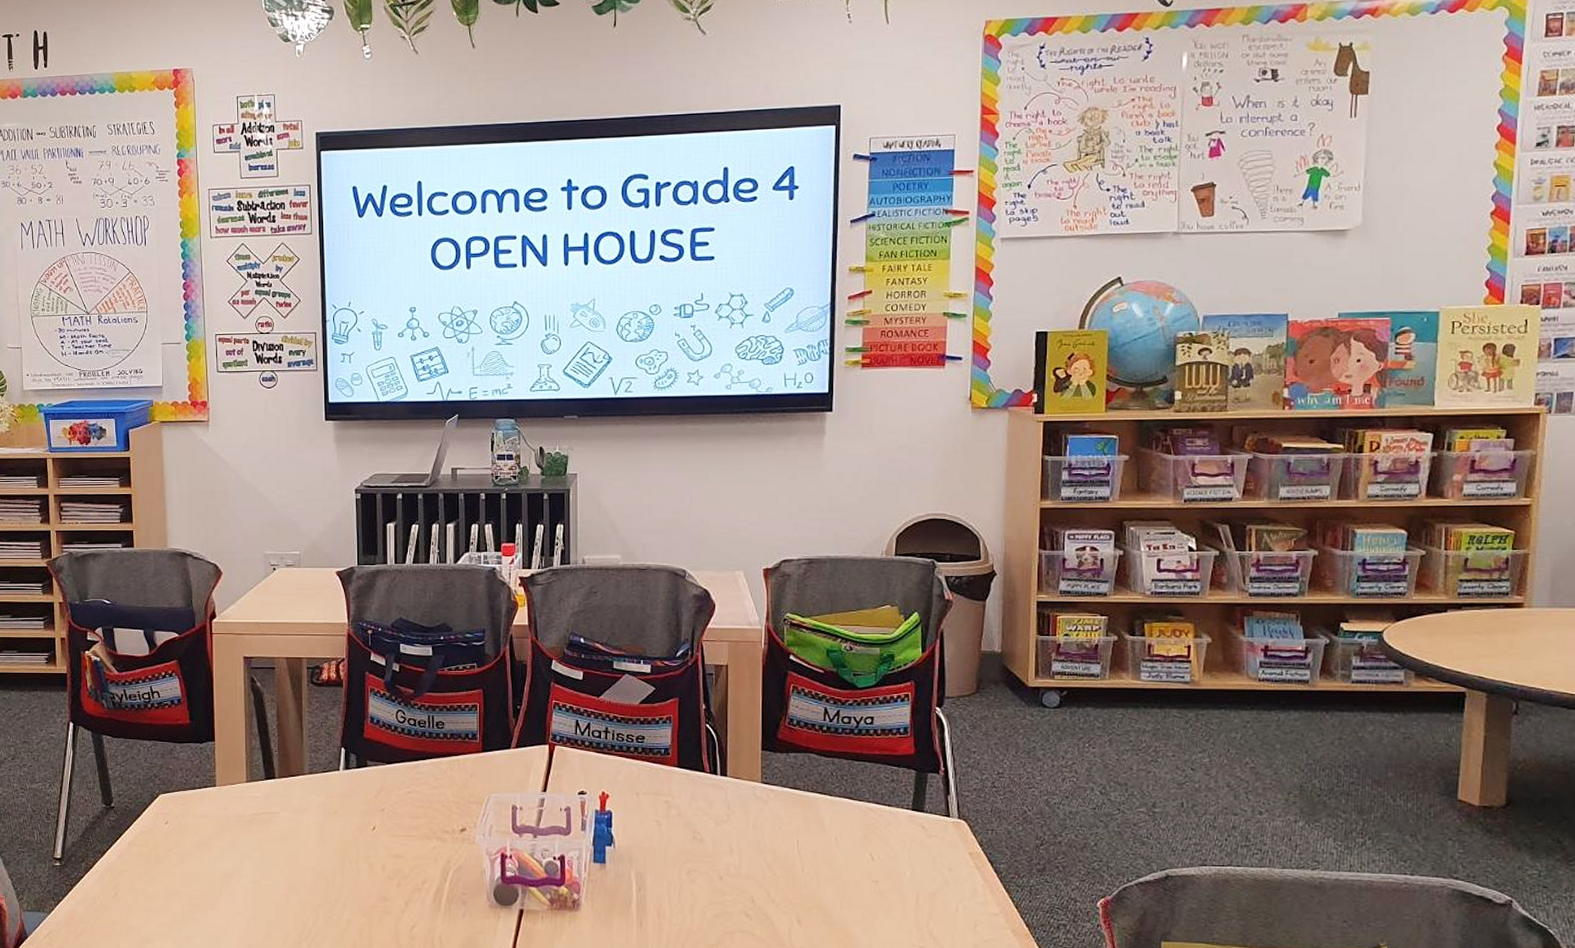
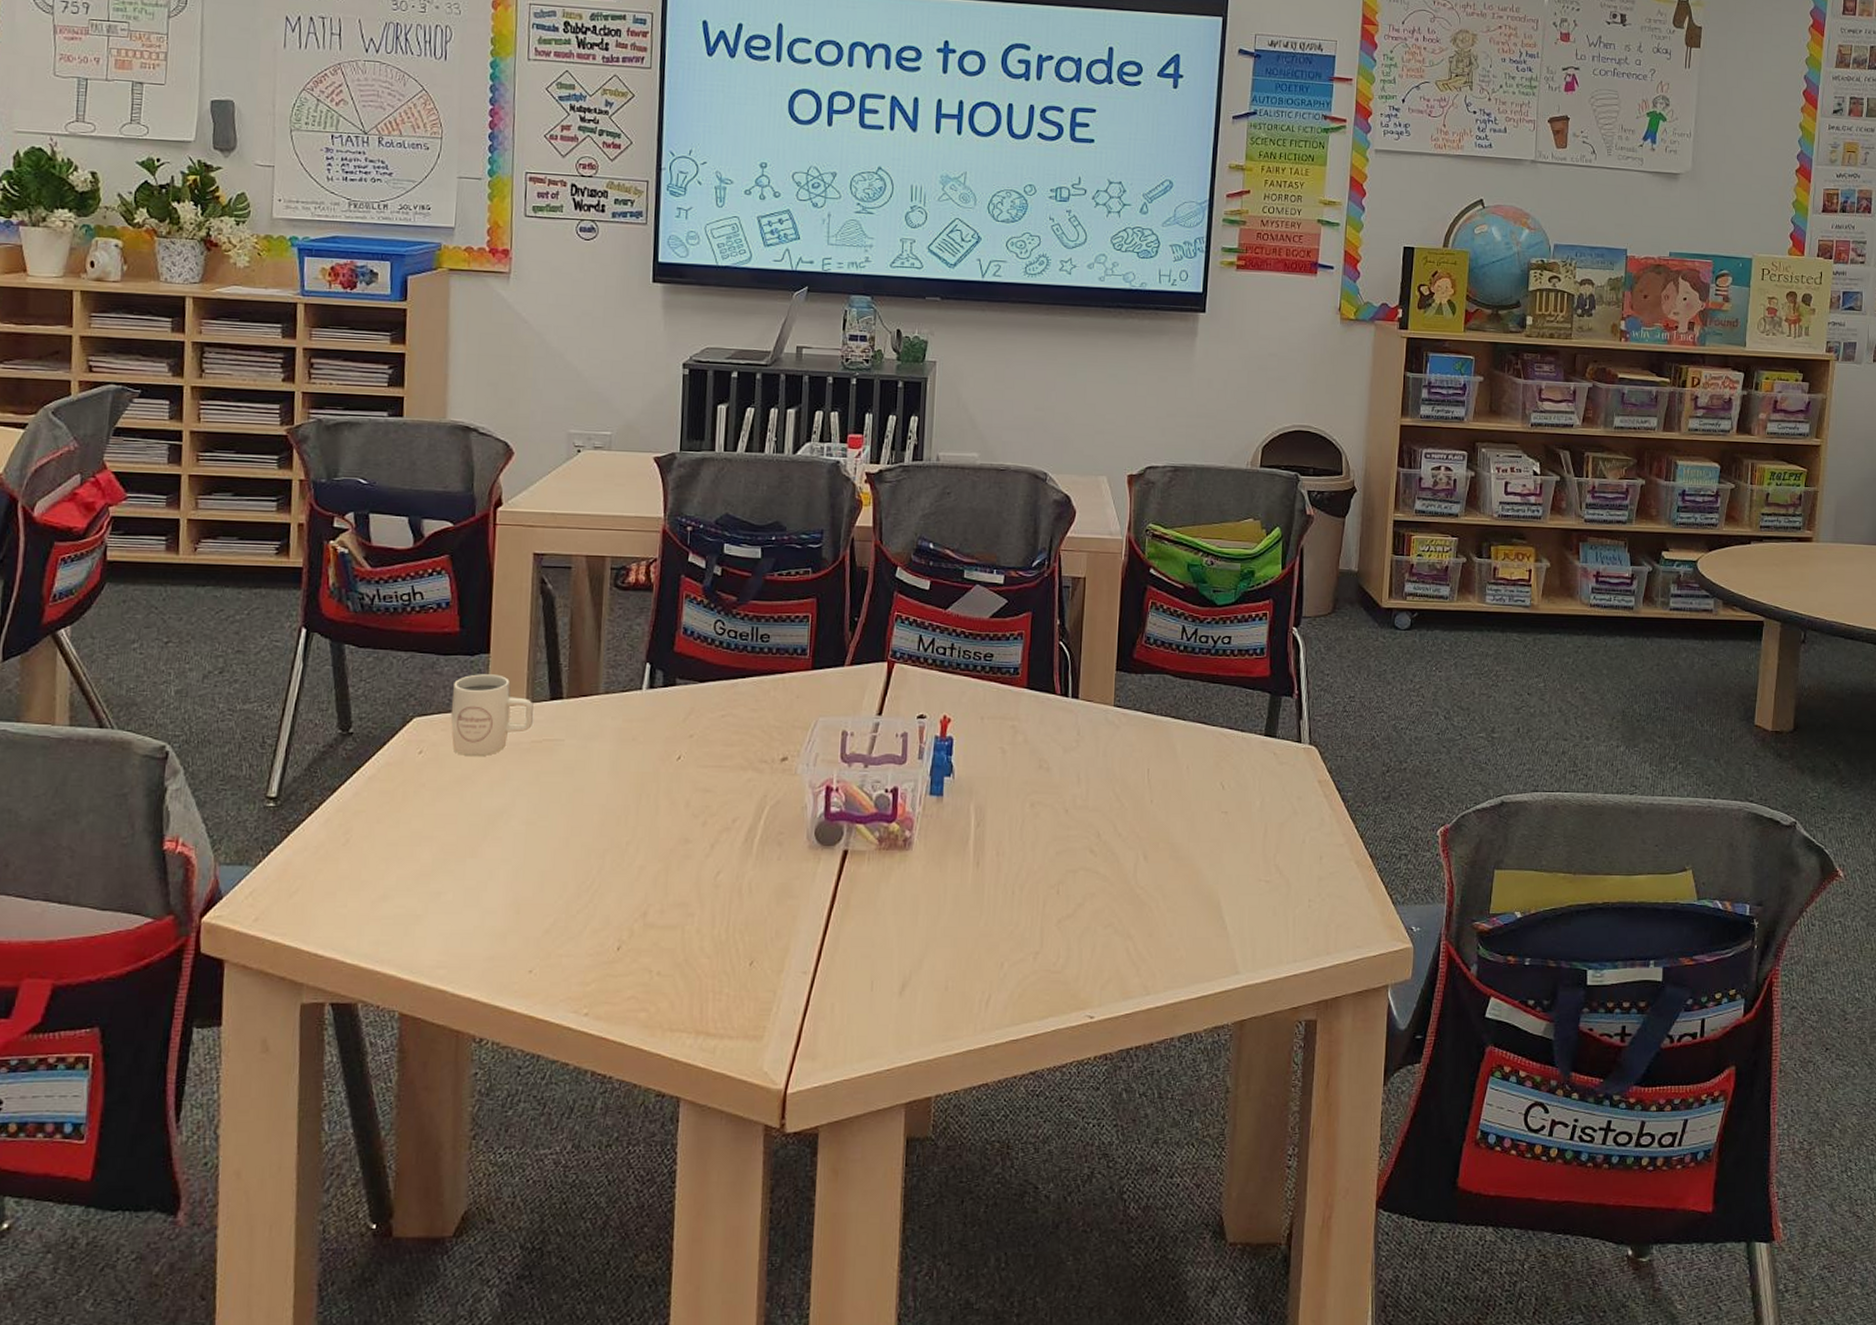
mug: none [187,758,253,827] -> present [450,674,534,757]

